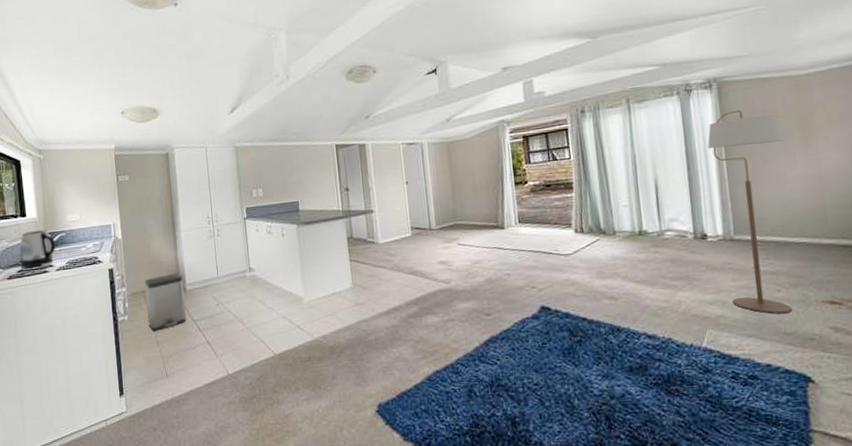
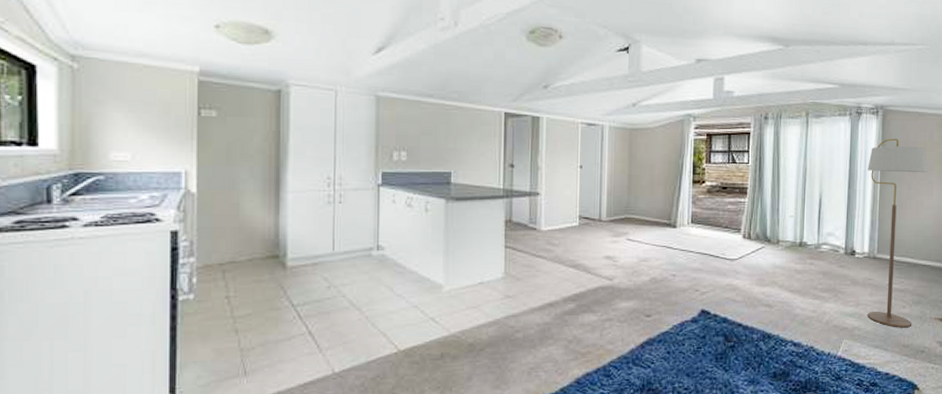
kettle: present [19,229,56,268] -> none [20,167,85,218]
pedal bin: present [144,273,186,331] -> none [225,243,284,316]

